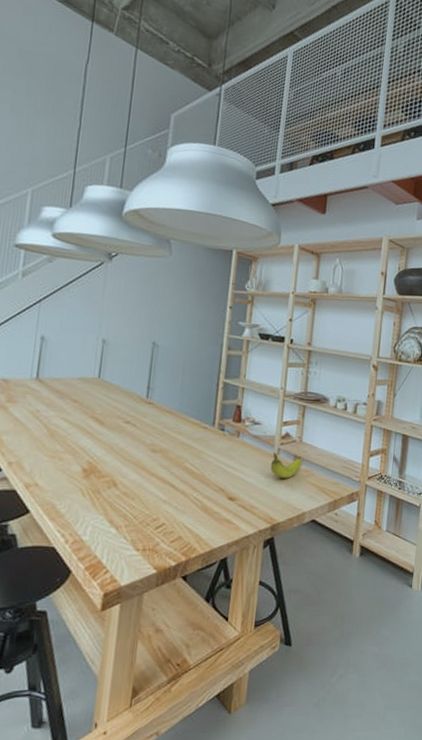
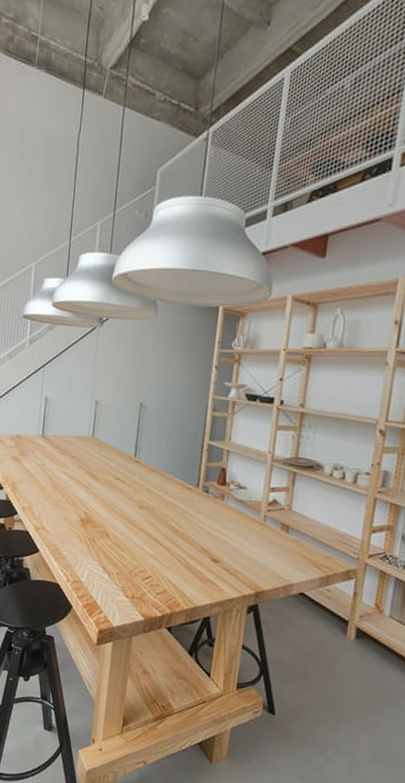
fruit: present [271,452,303,478] -> none [256,519,292,547]

